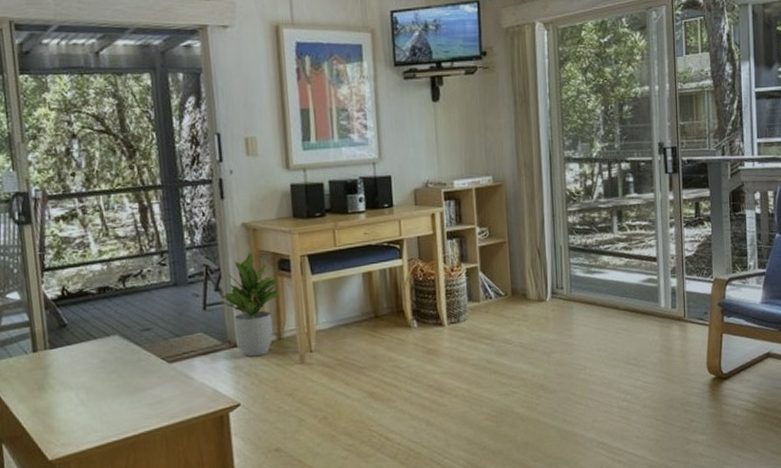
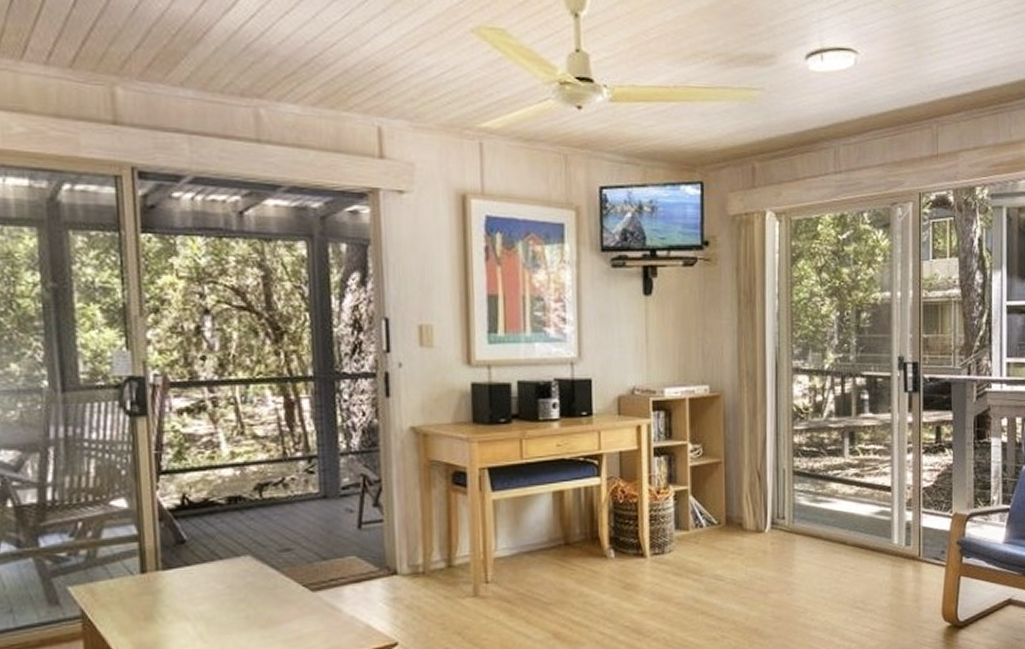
potted plant: present [216,252,279,357] -> none [374,461,452,587]

